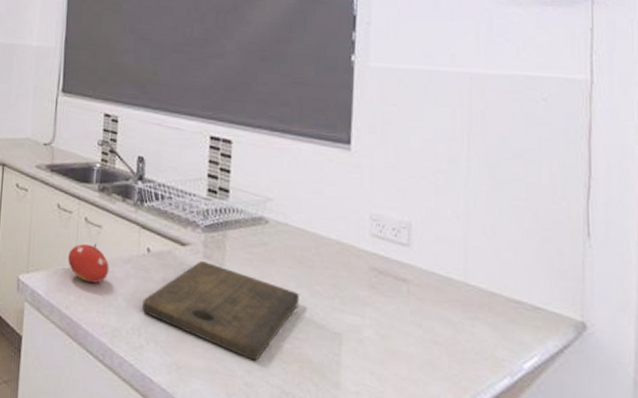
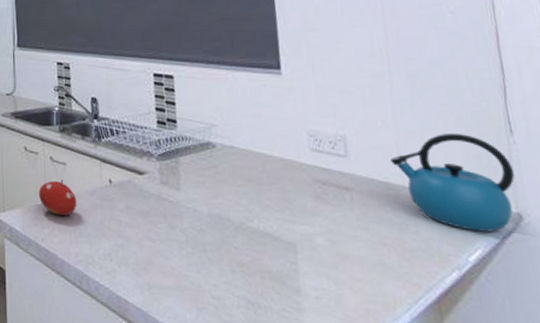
cutting board: present [142,261,299,361] -> none [110,187,253,275]
kettle: none [454,230,584,340] -> present [389,133,515,232]

